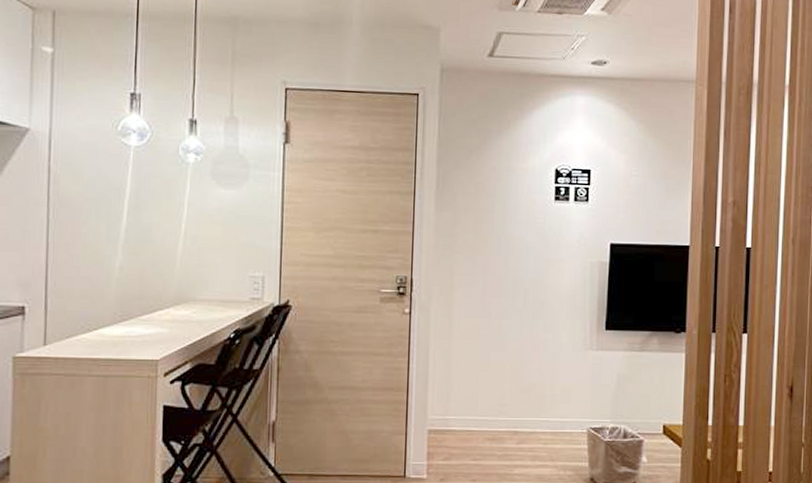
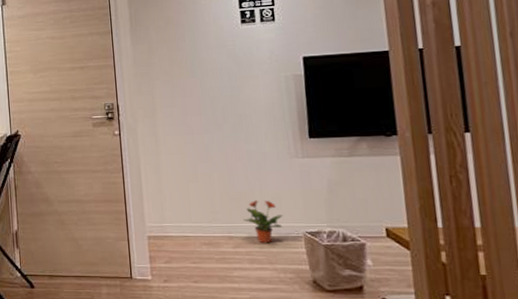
potted plant: none [531,392,570,439] -> present [243,199,283,244]

